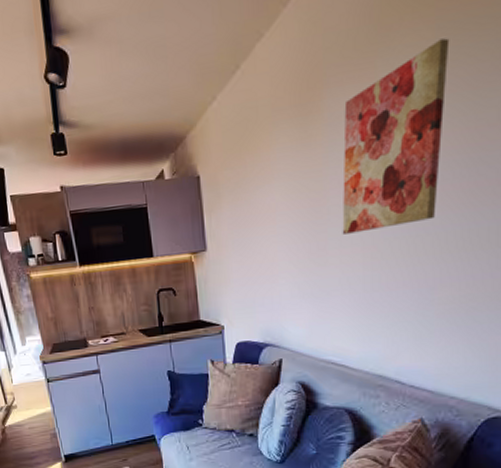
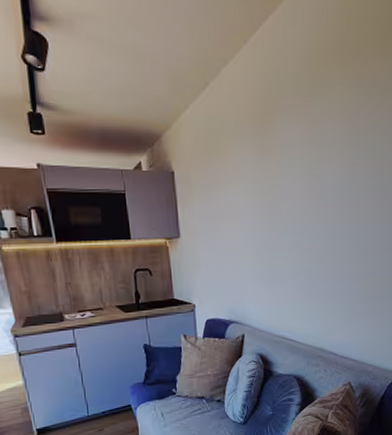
wall art: present [342,38,450,235] -> none [290,94,363,233]

